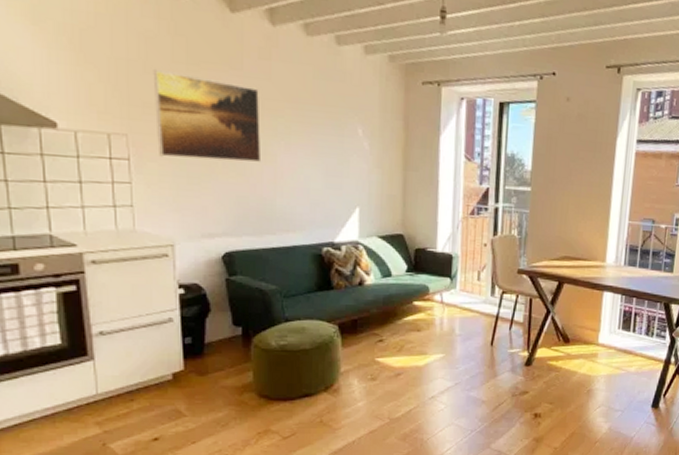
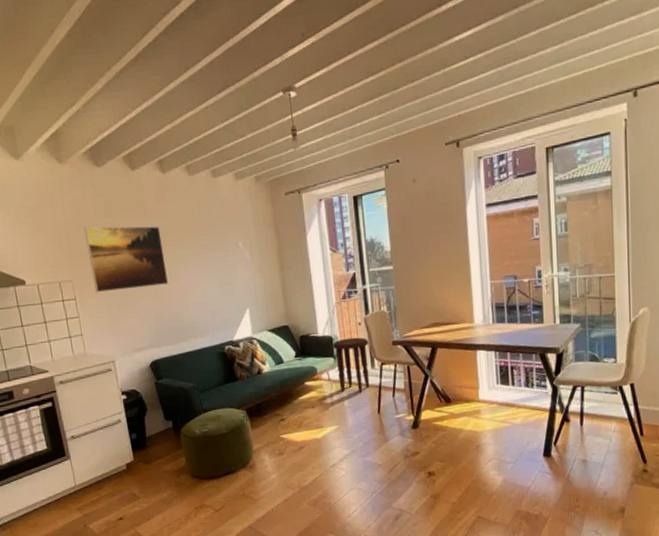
side table: none [450,258,493,321] -> present [332,337,370,393]

